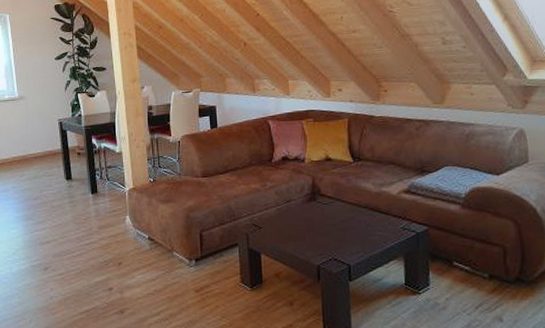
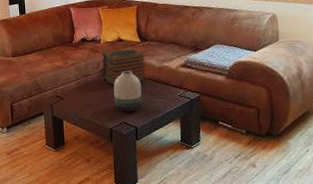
book stack: none [307,169,360,214] -> present [102,48,146,86]
vase: none [321,195,356,246] -> present [113,70,142,112]

